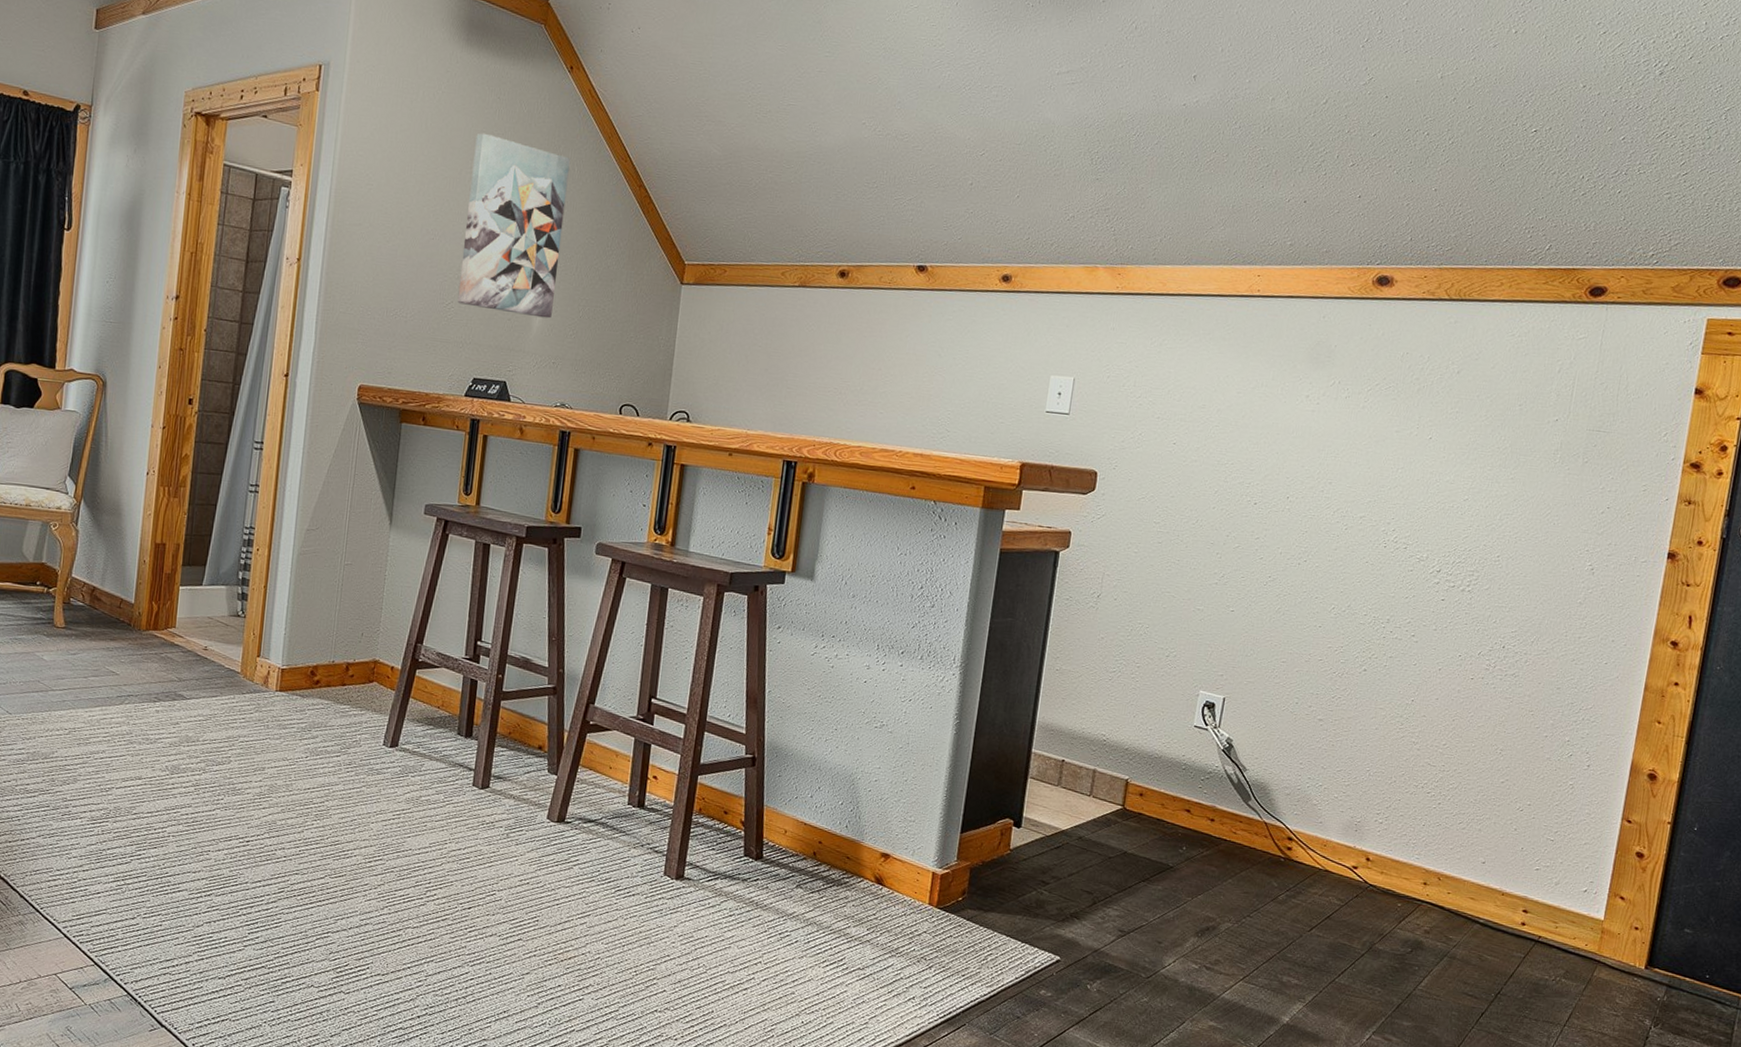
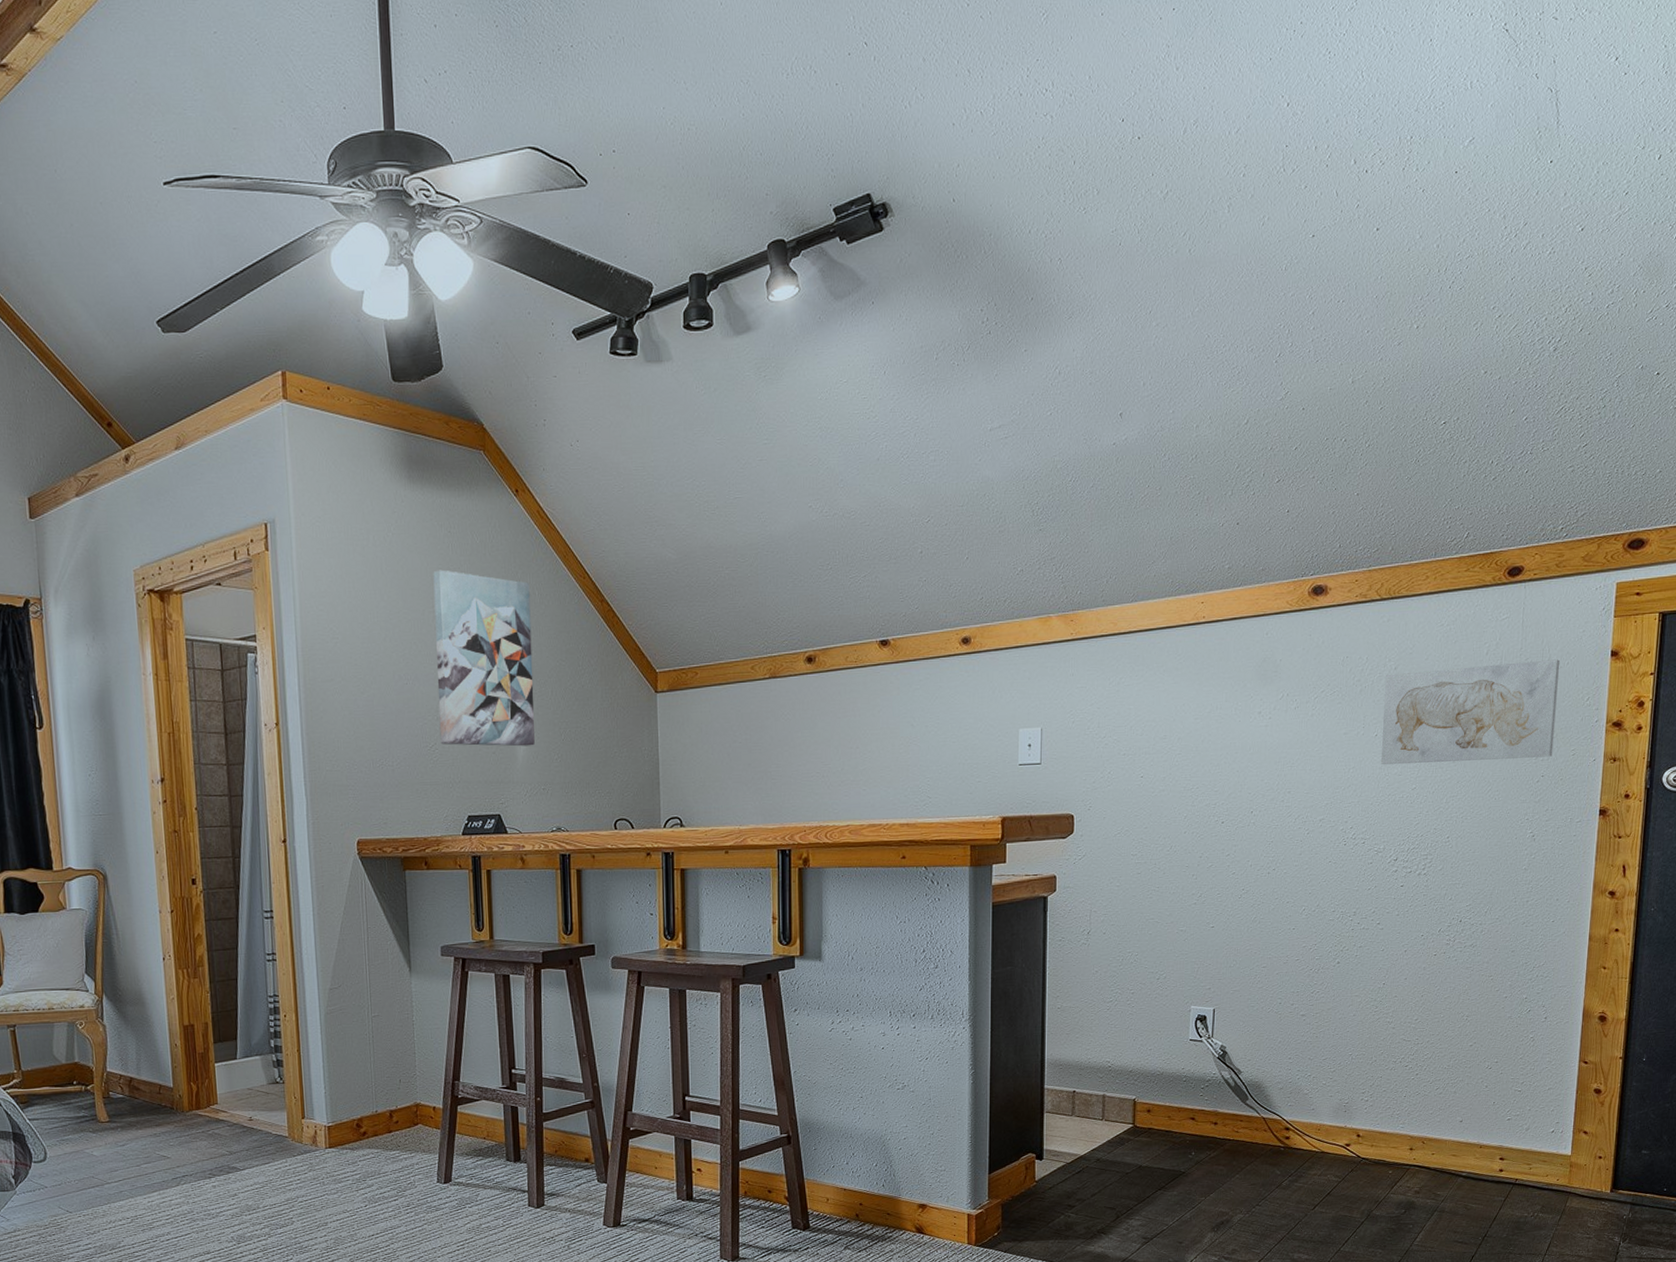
wall art: none [1433,377,1638,489] -> present [1381,659,1560,765]

